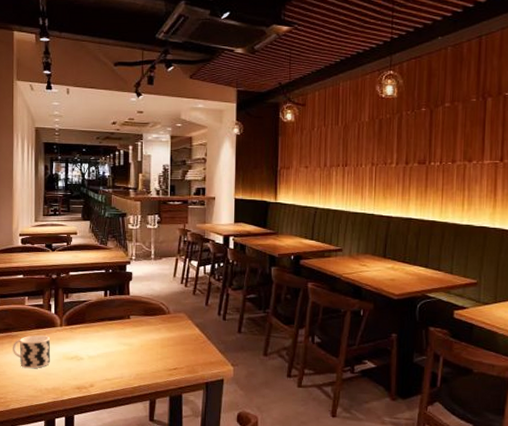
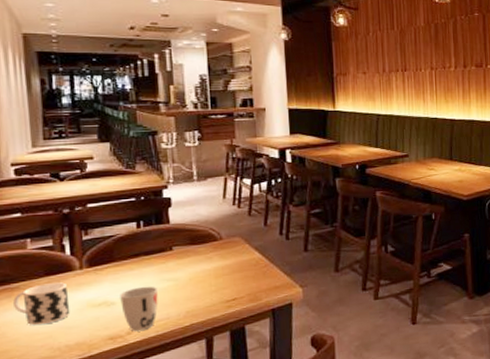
cup: none [87,347,116,386] -> present [120,286,158,332]

